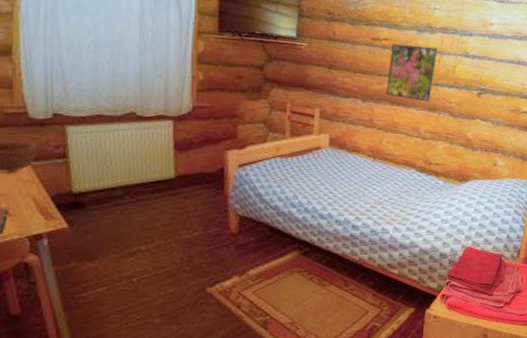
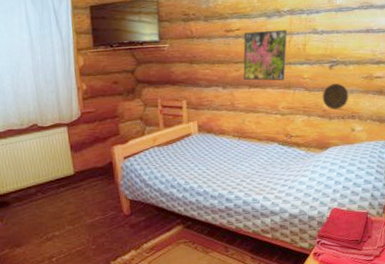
decorative plate: none [467,112,495,141] -> present [322,83,349,110]

